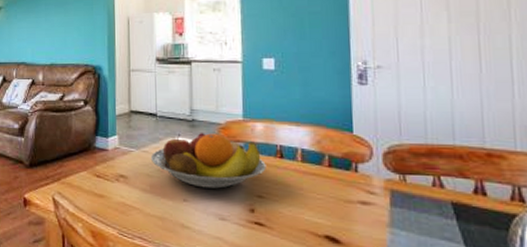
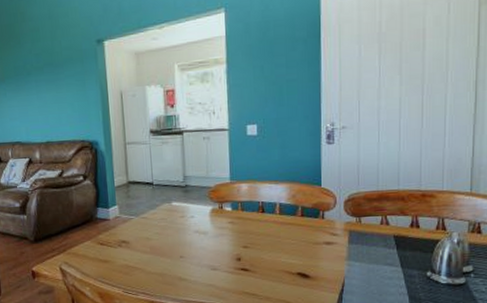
fruit bowl: present [150,132,266,189] -> none [149,196,250,245]

